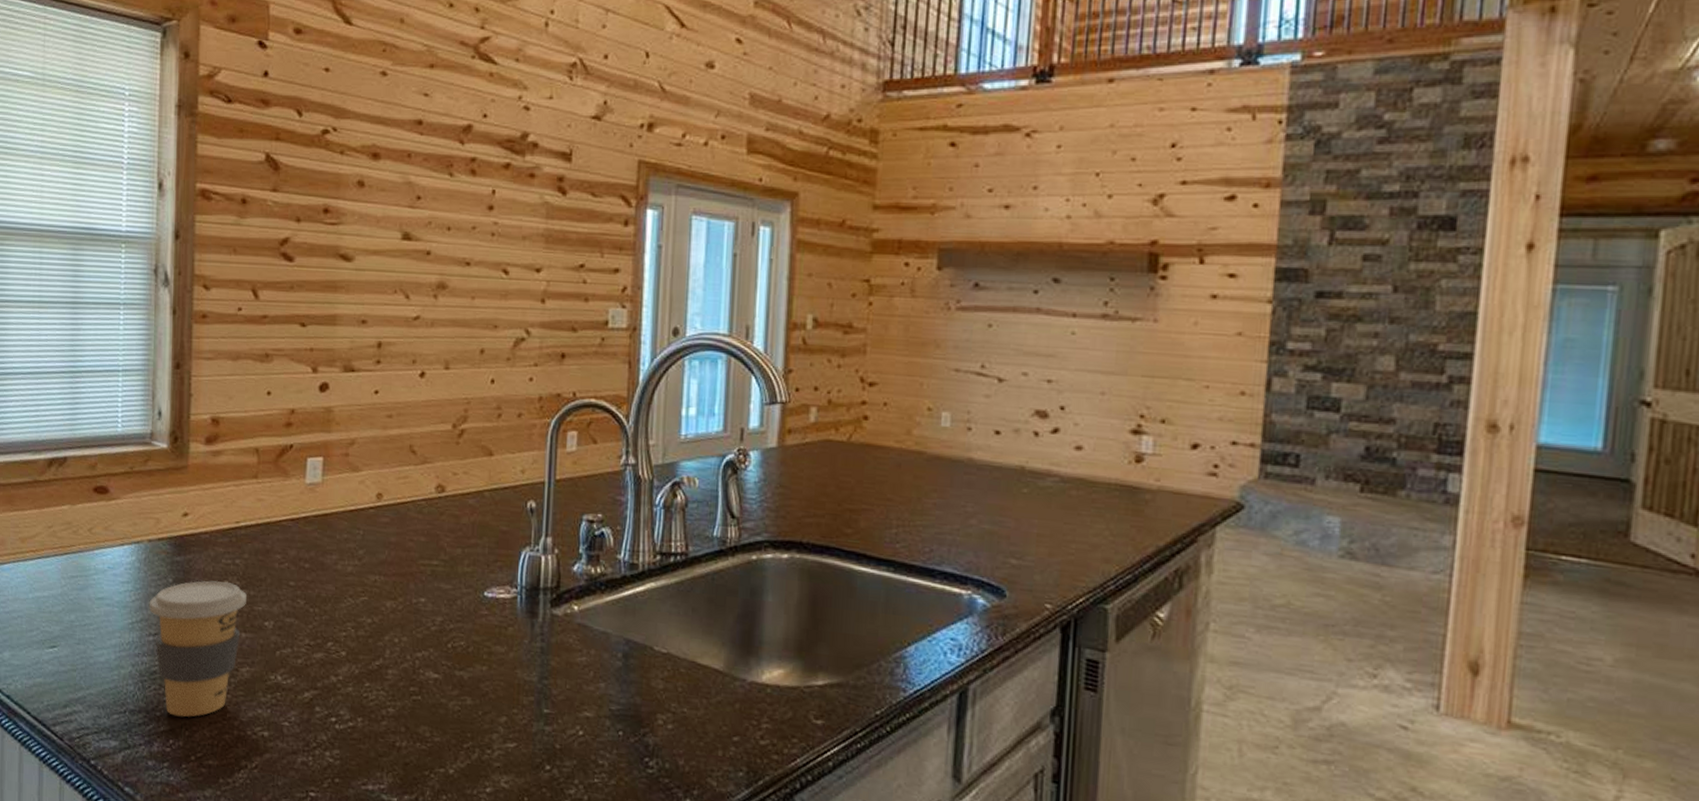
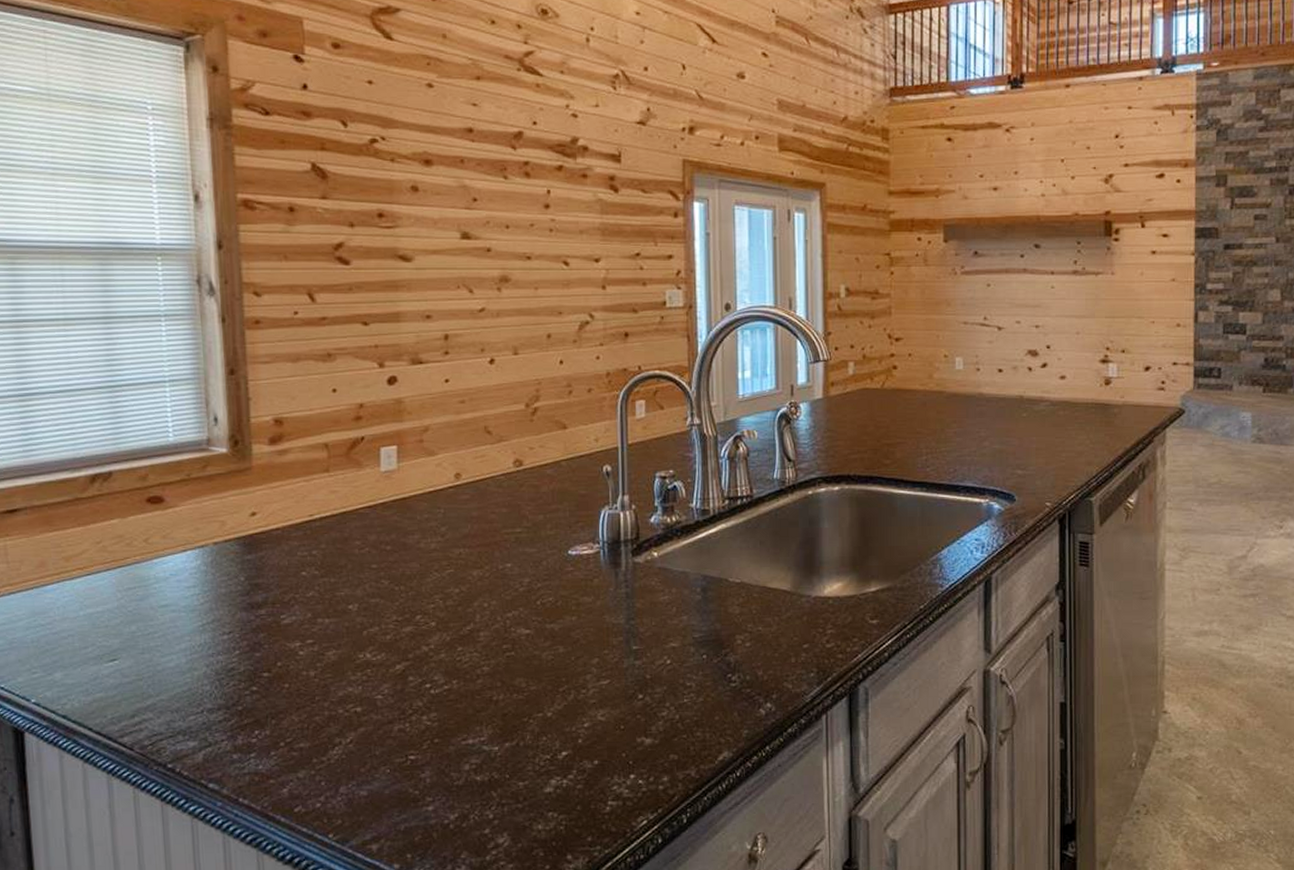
coffee cup: present [149,580,247,717] -> none [220,572,327,708]

